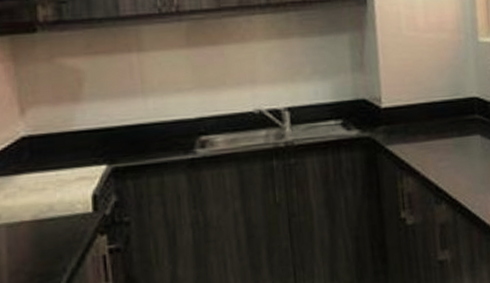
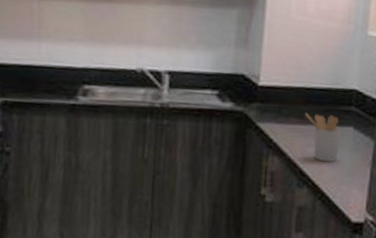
utensil holder: none [431,126,471,174] -> present [304,112,343,163]

